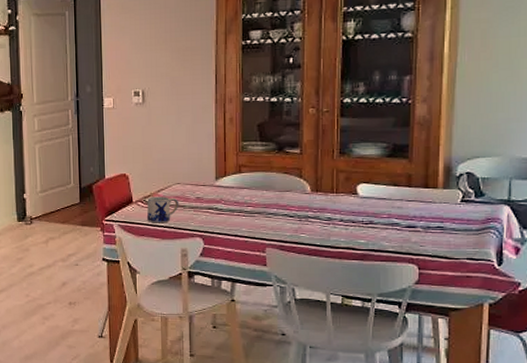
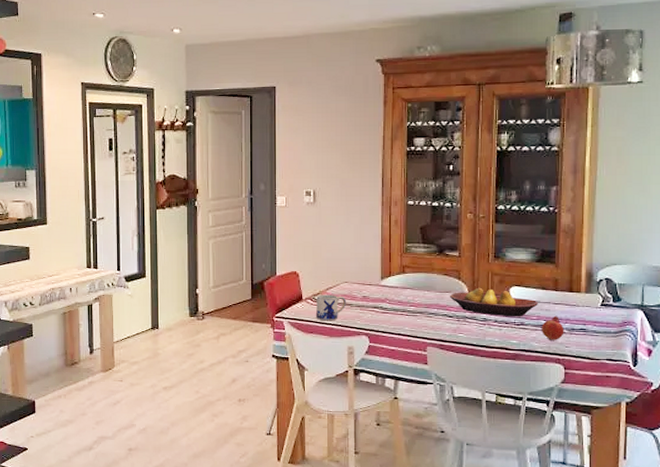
fruit bowl: none [289,185,389,216] -> present [449,287,538,317]
fruit: none [393,214,419,239] -> present [542,316,564,340]

